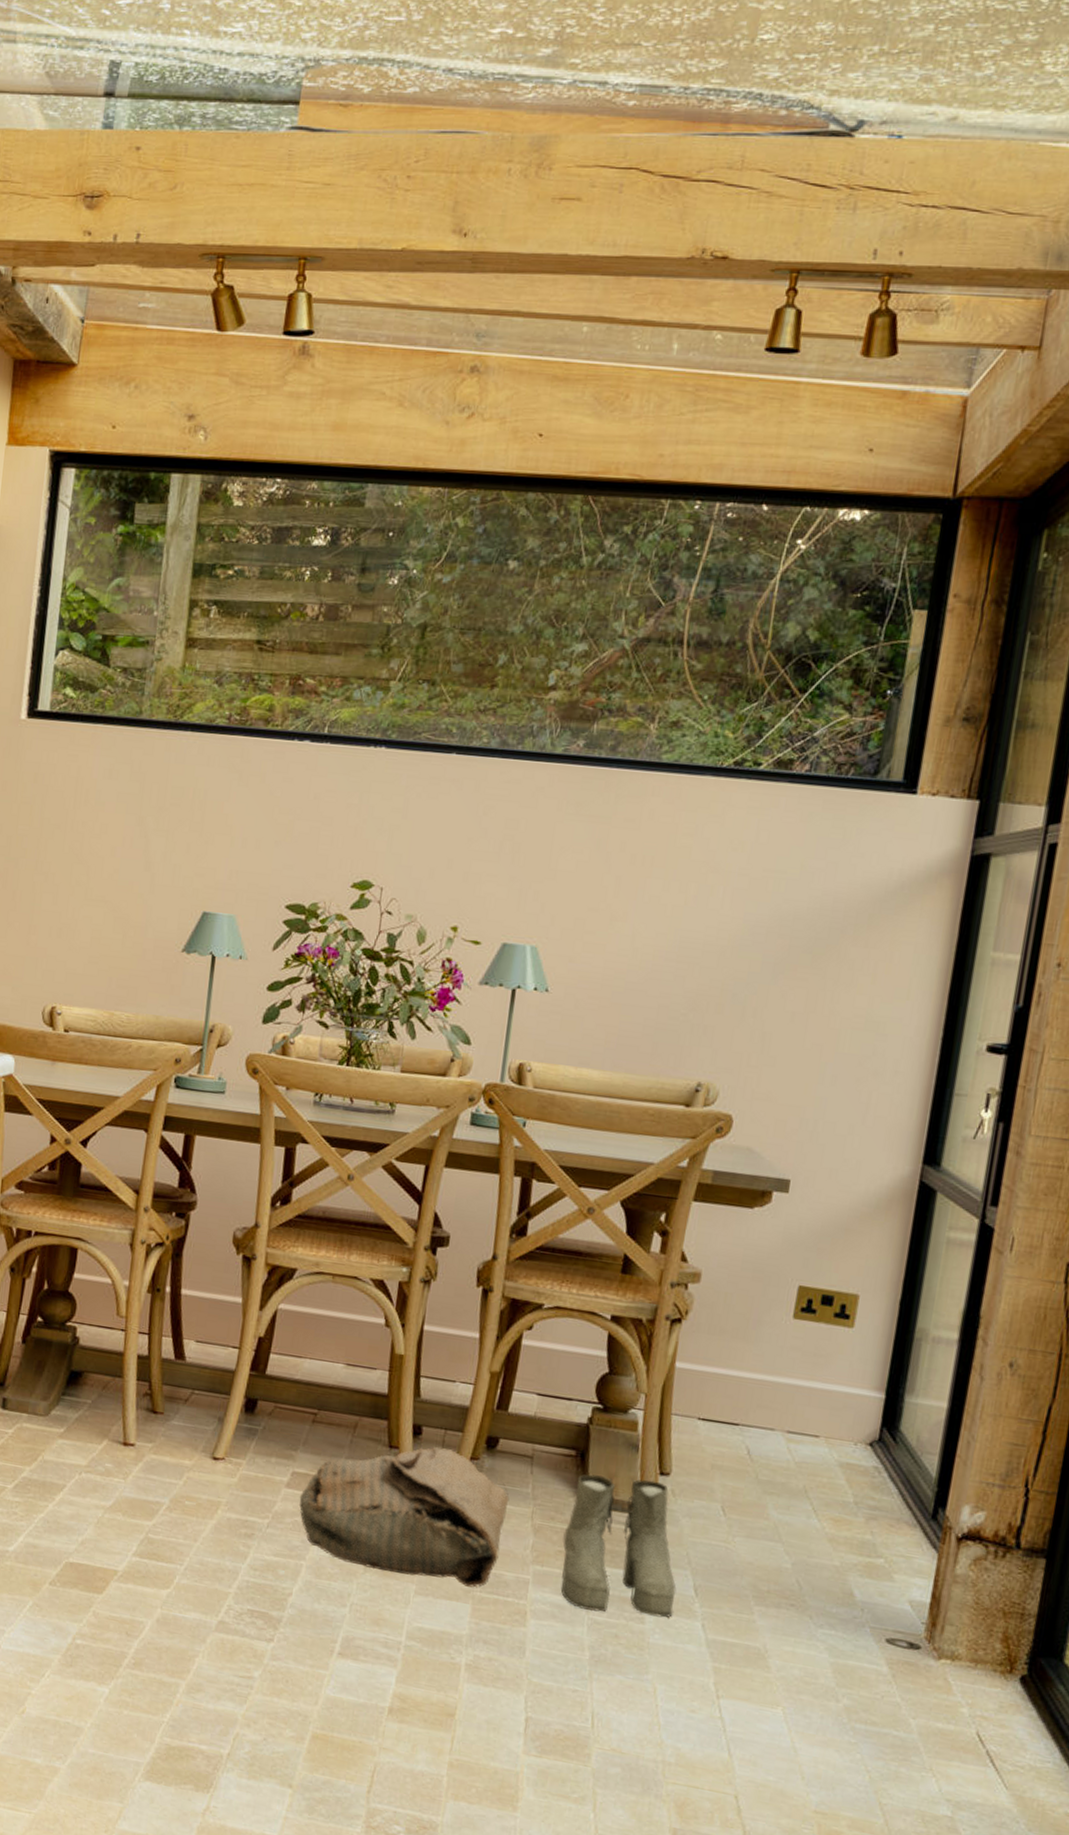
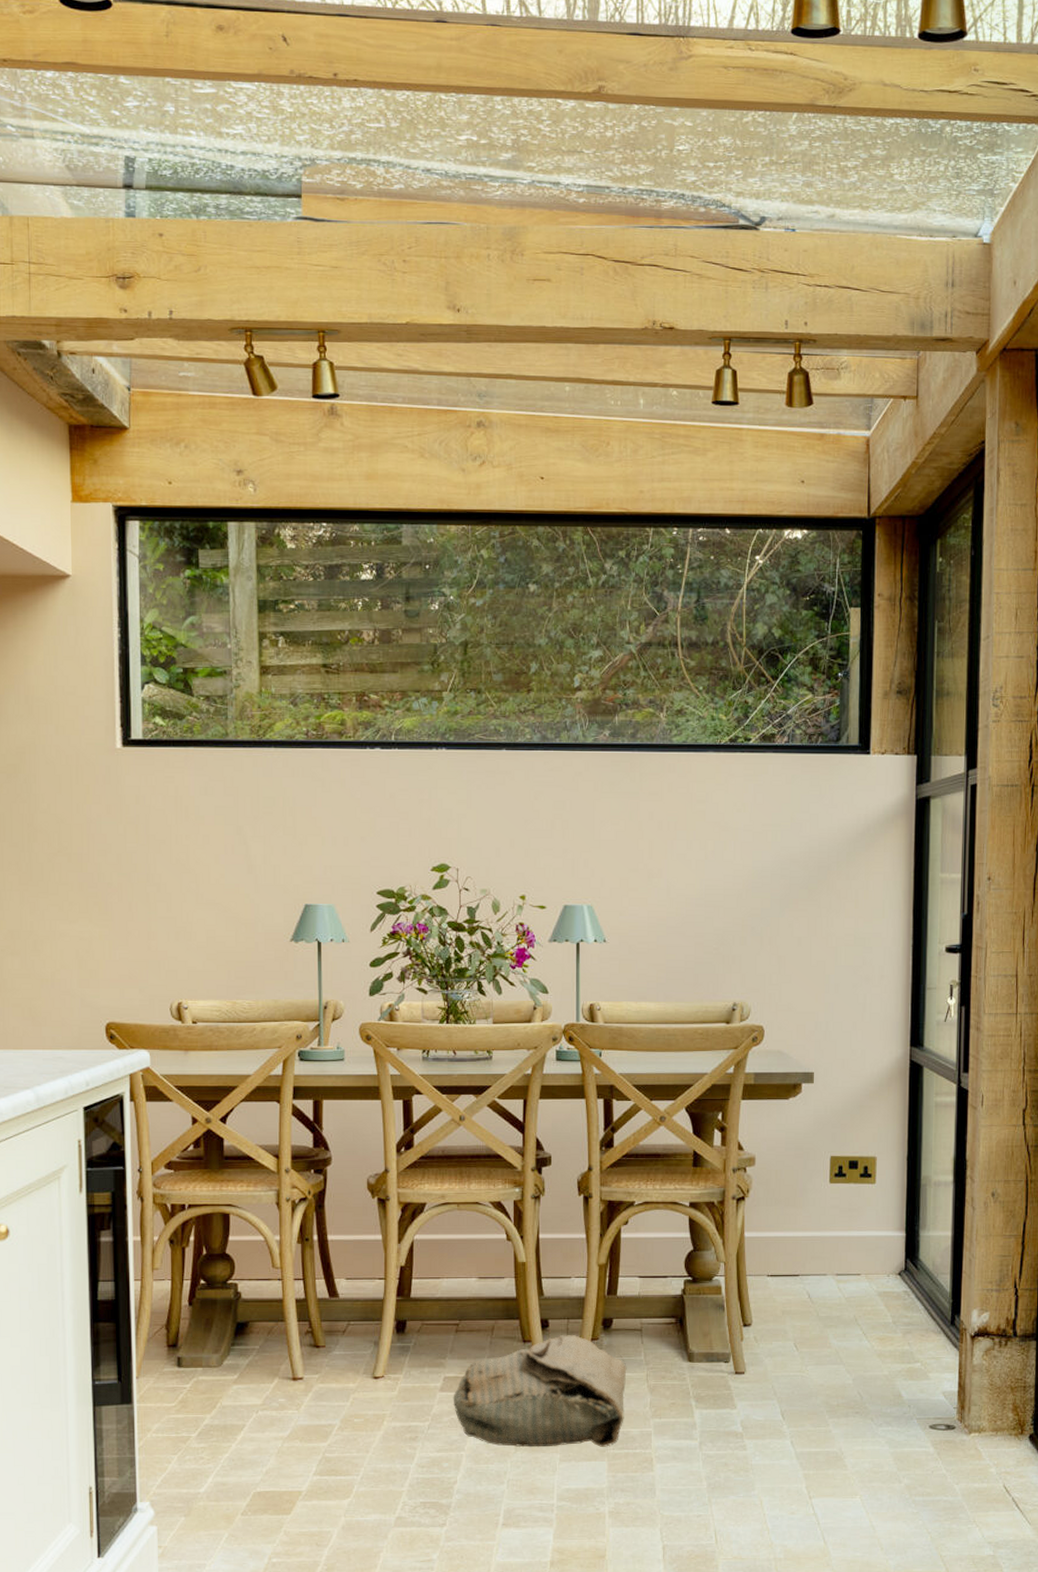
boots: present [560,1474,677,1619] -> none [674,1332,768,1448]

